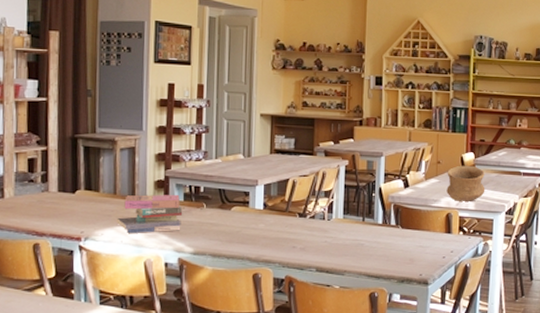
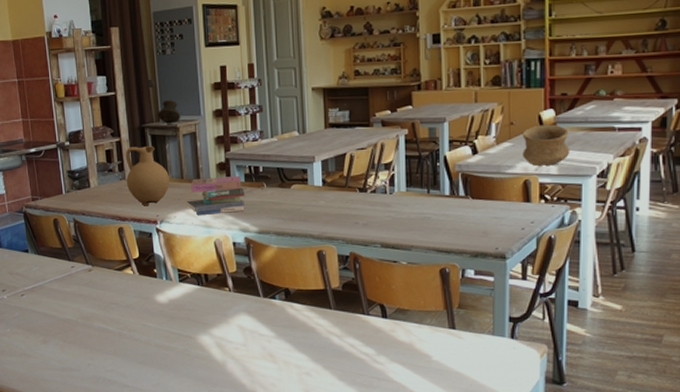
ceramic pitcher: none [48,157,100,222] -> present [125,146,170,206]
ceramic pot: none [93,112,120,137] -> present [157,100,181,124]

